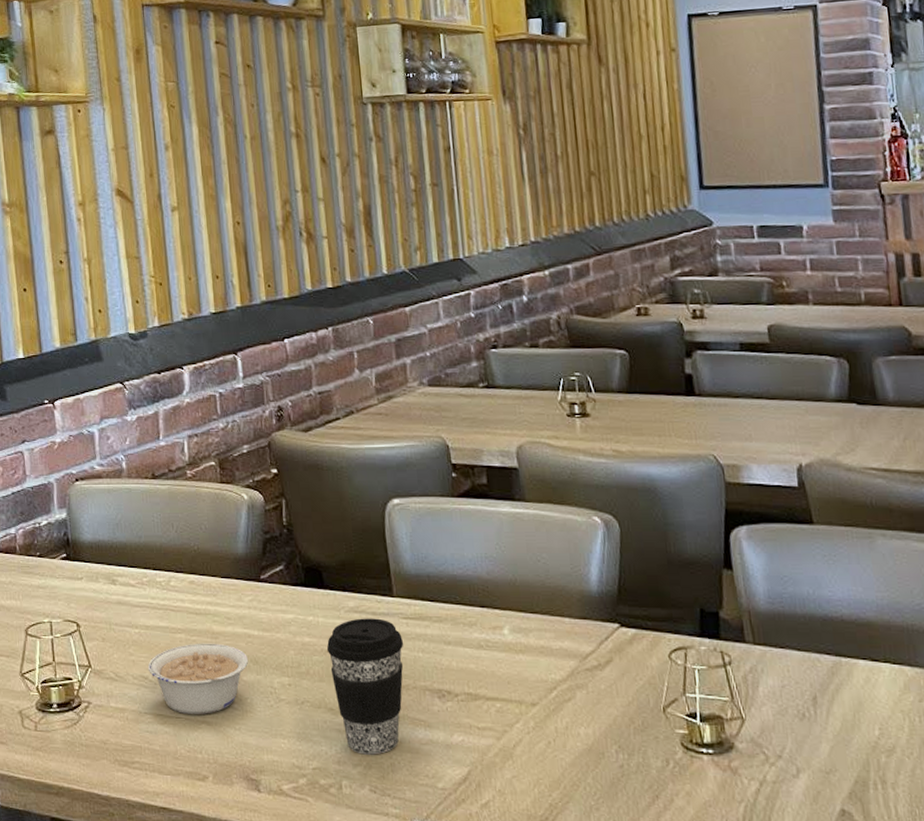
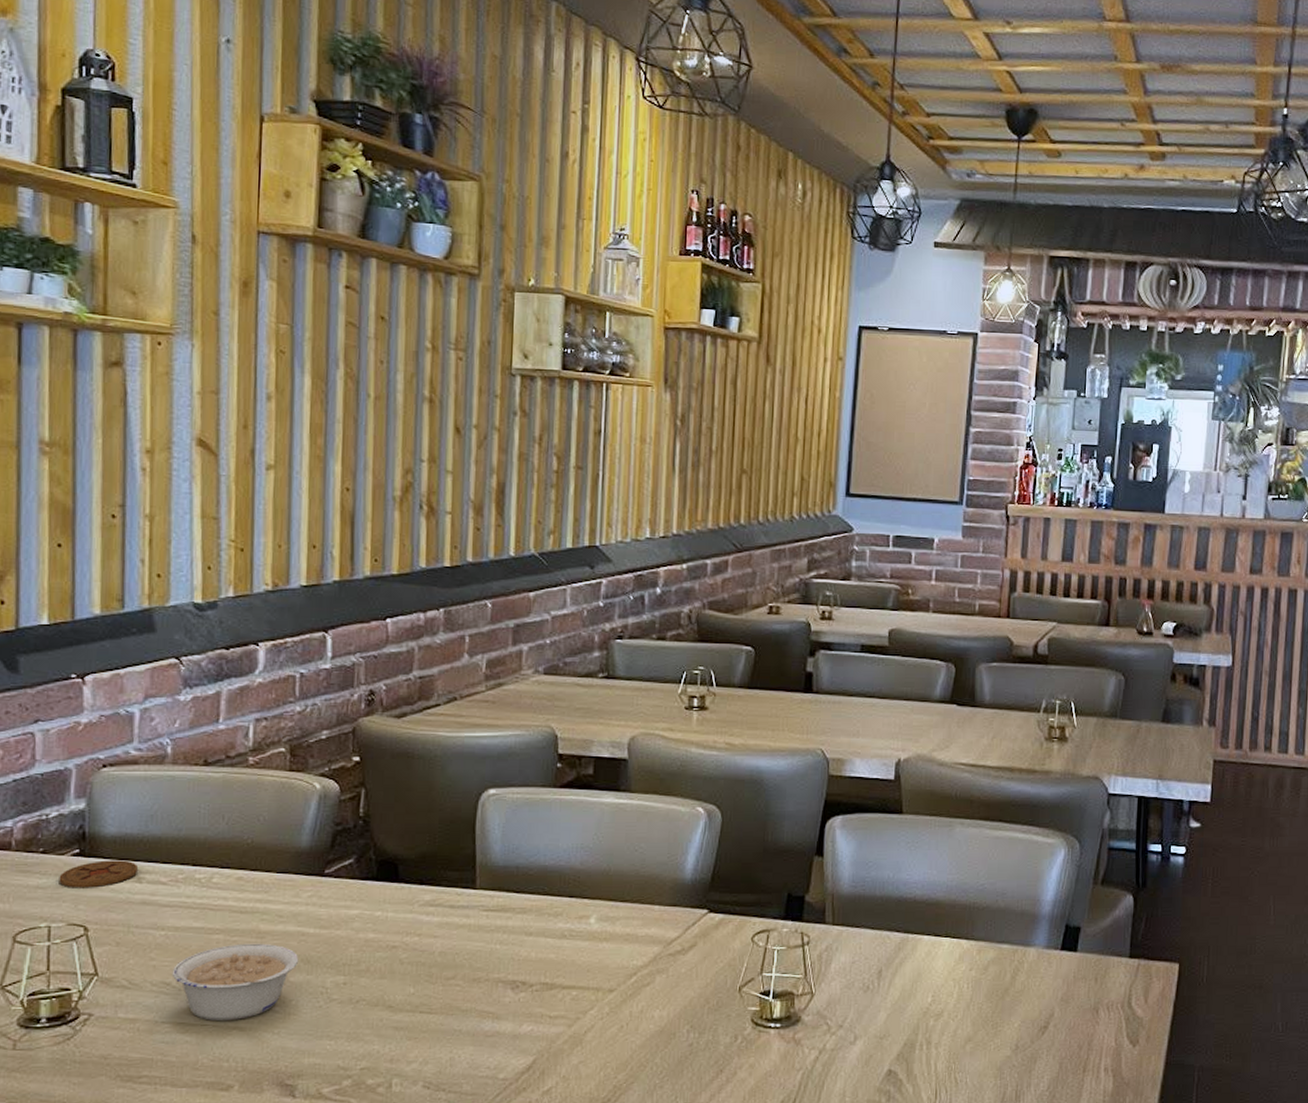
coaster: none [53,564,112,589] -> present [59,860,139,888]
coffee cup: present [326,618,404,755] -> none [393,911,481,1051]

